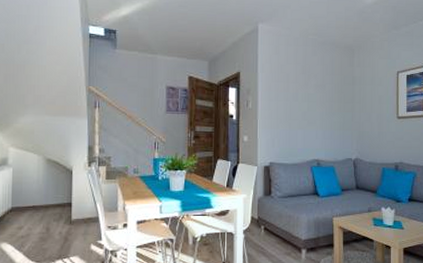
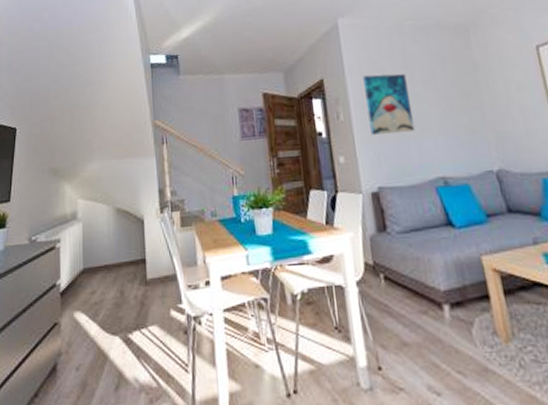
wall art: none [271,74,304,123] -> present [363,73,416,135]

